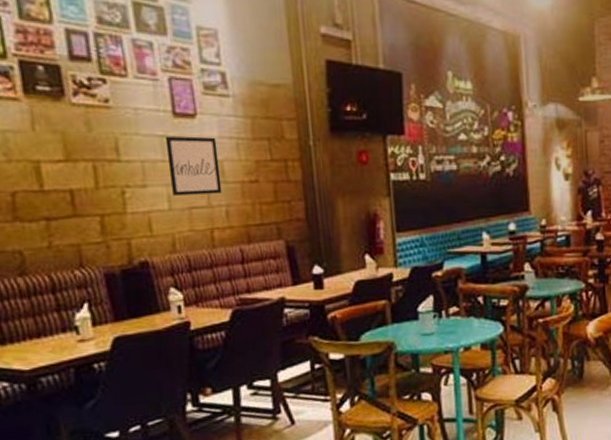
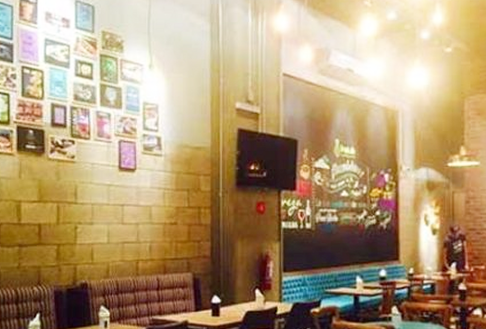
wall art: present [165,136,222,196] -> none [111,185,148,232]

